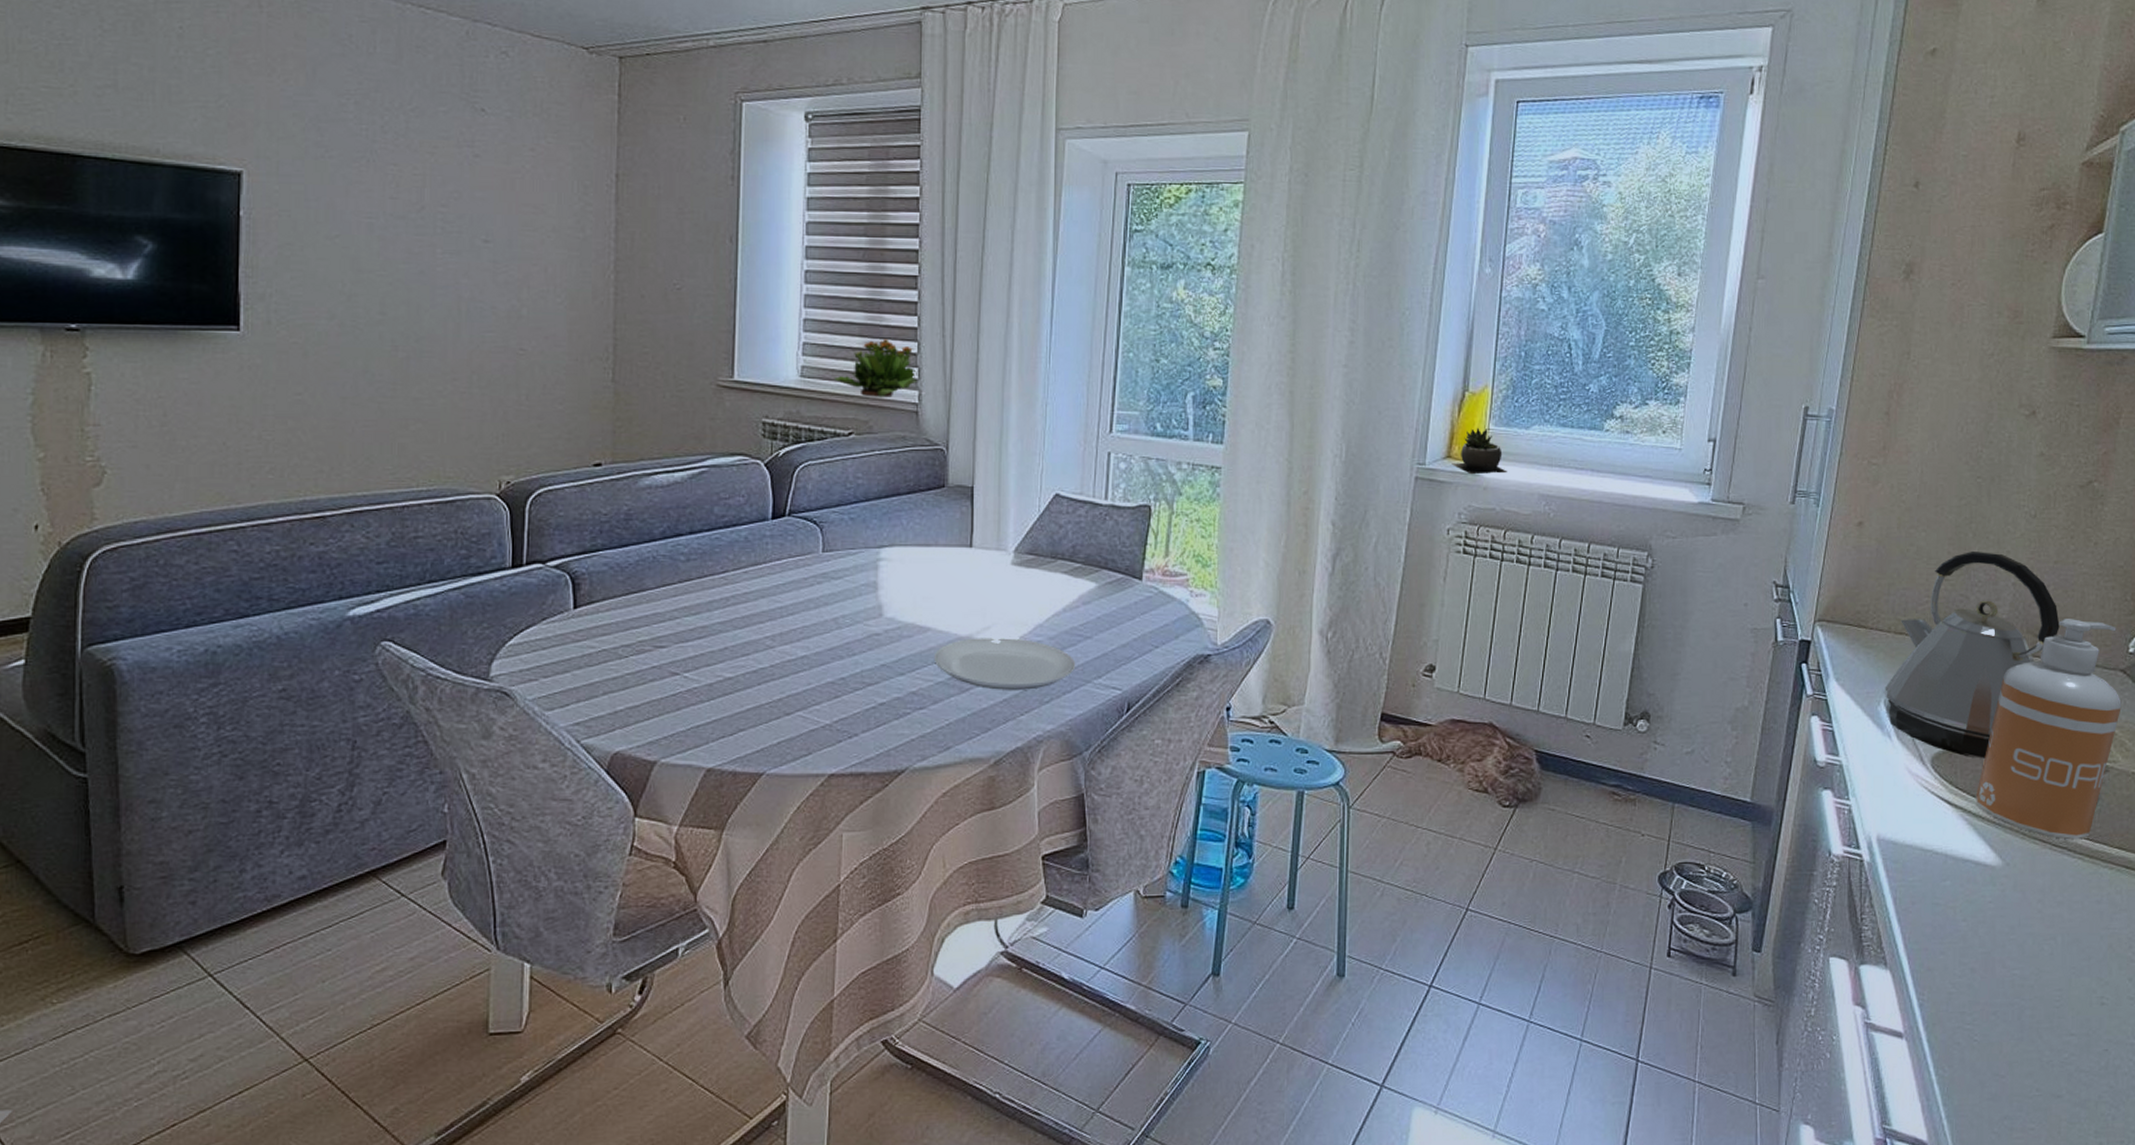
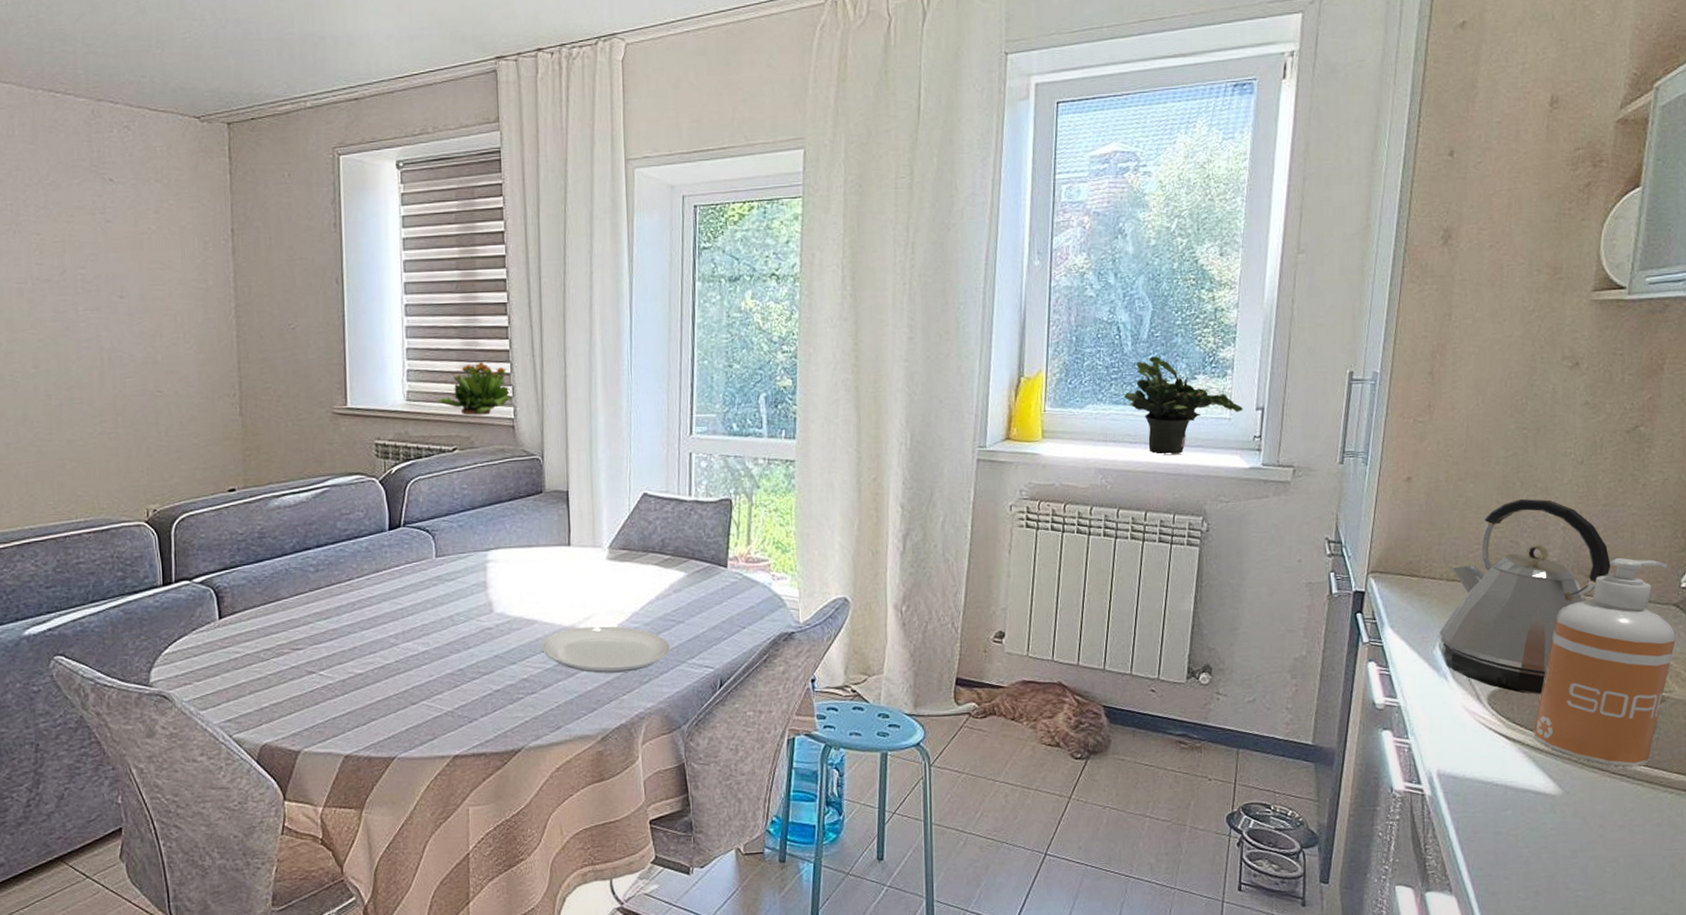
succulent plant: present [1451,427,1508,475] -> none [1011,409,1065,454]
potted plant: none [1572,378,1695,485] -> present [1124,356,1243,455]

